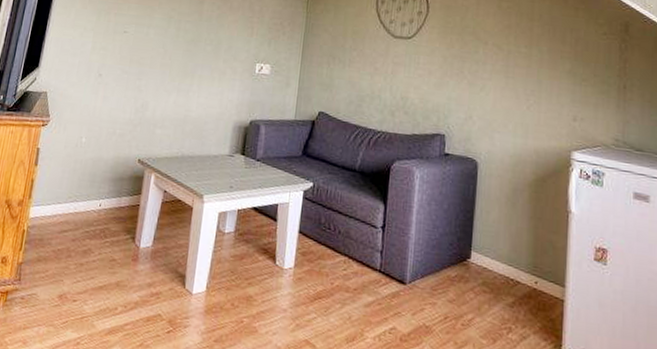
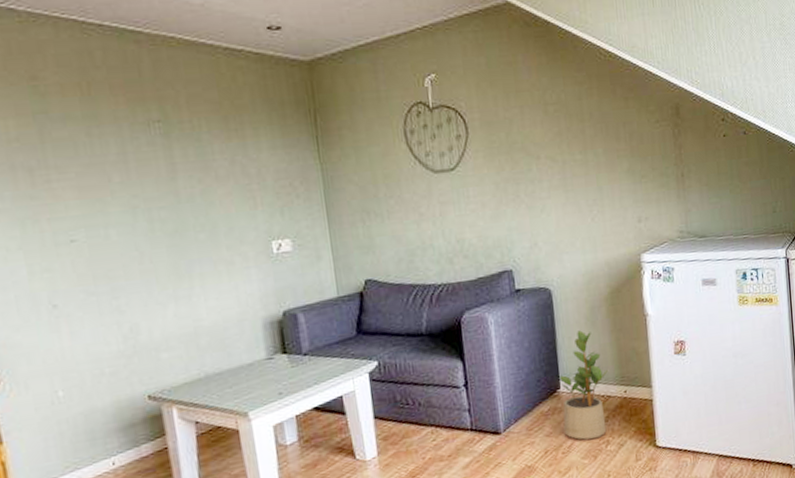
potted plant: none [467,207,521,321] -> present [559,330,608,440]

